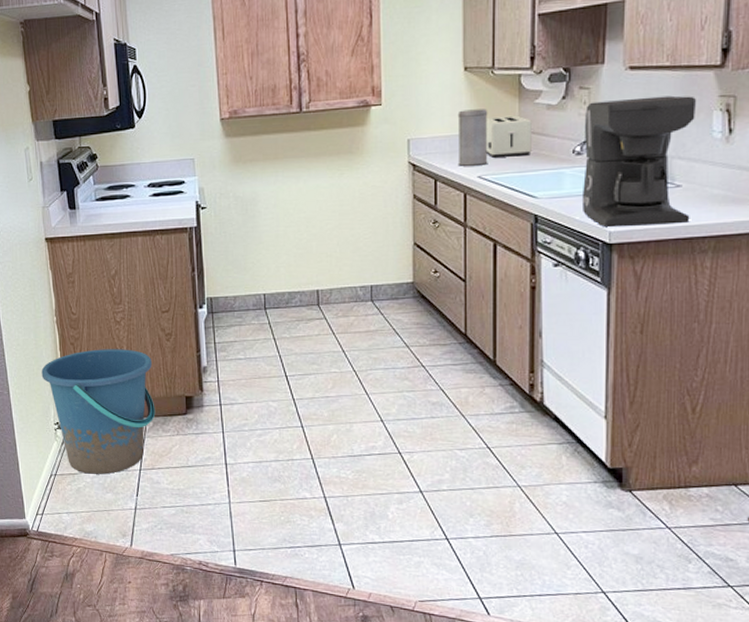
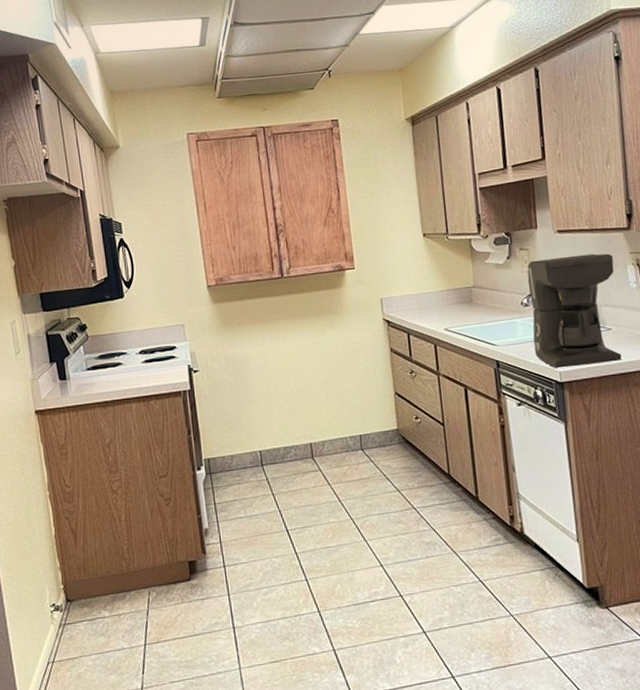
bucket: present [41,349,156,474] -> none [34,518,159,657]
canister: present [457,109,488,166] -> none [421,269,452,321]
toaster: present [485,115,532,158] -> none [445,274,487,312]

